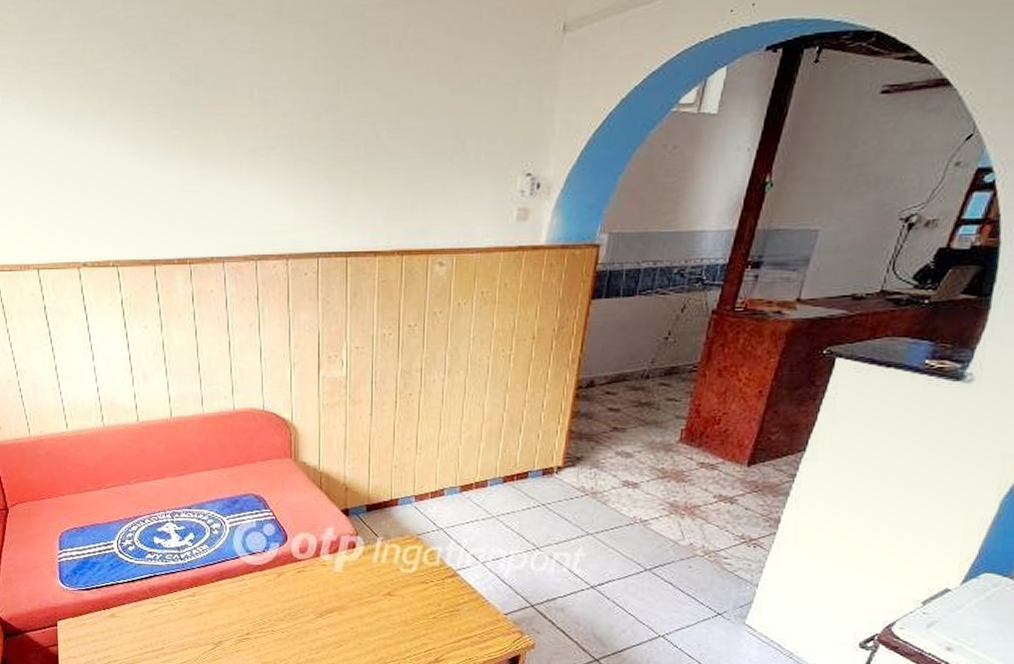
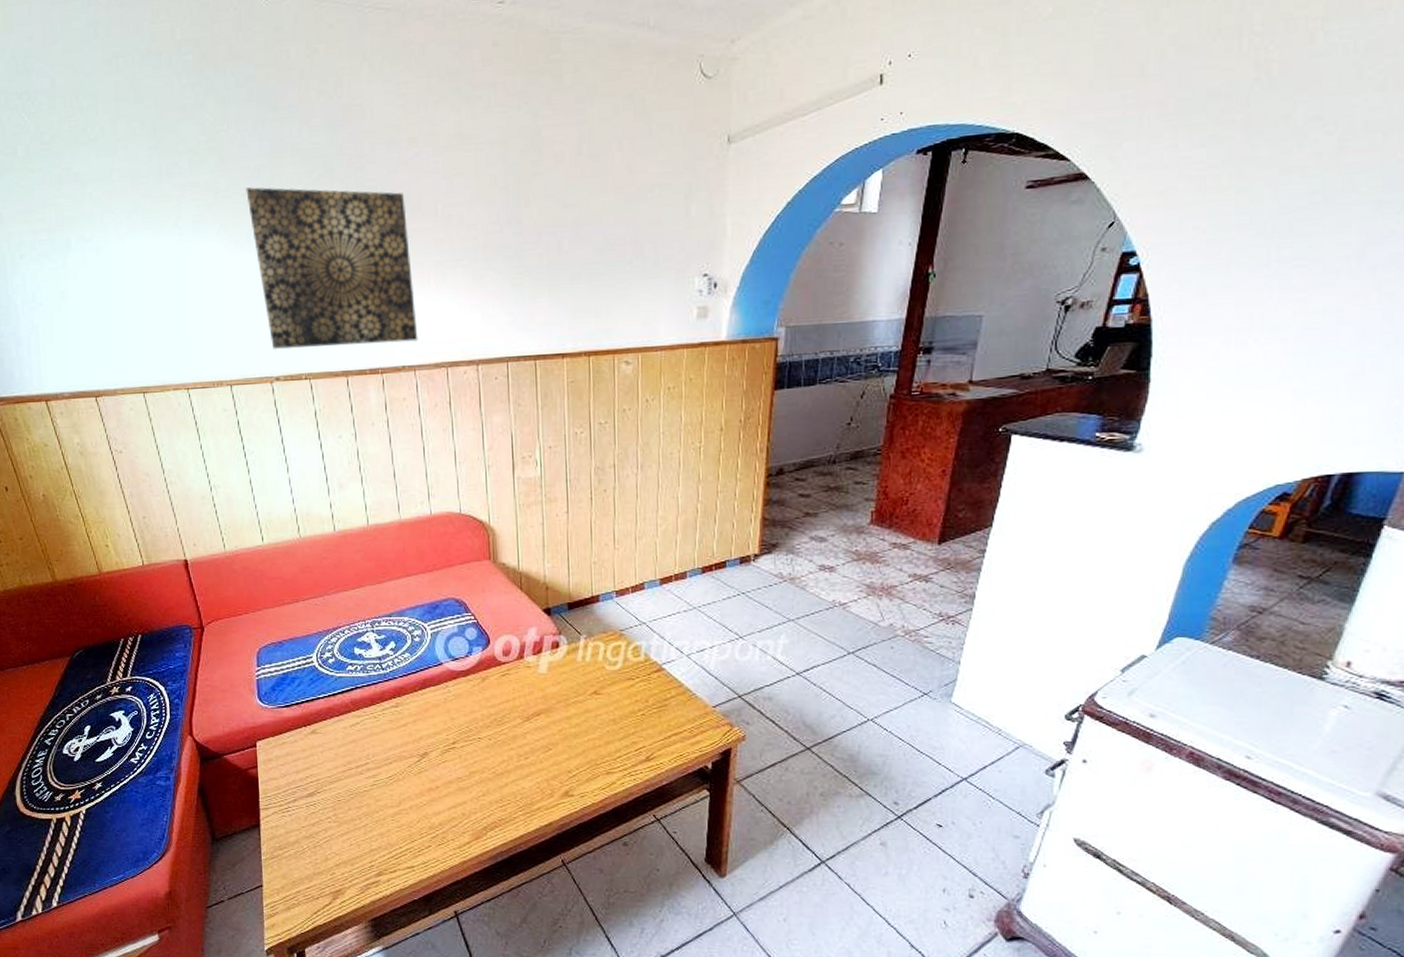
wall art: none [56,62,228,235] -> present [246,187,418,350]

